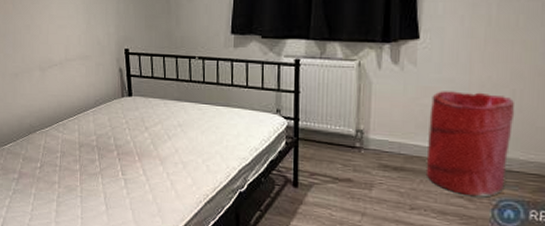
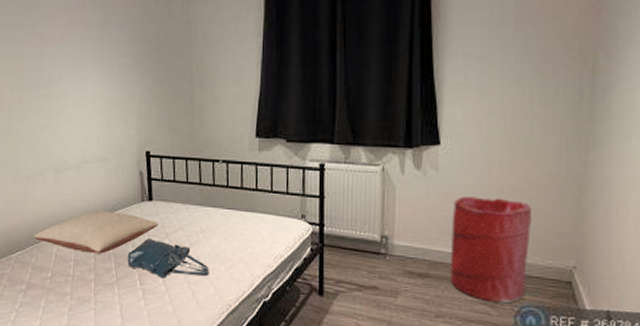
pillow: none [23,105,138,146] -> present [33,210,159,254]
tote bag: none [109,132,187,169] -> present [127,239,209,278]

